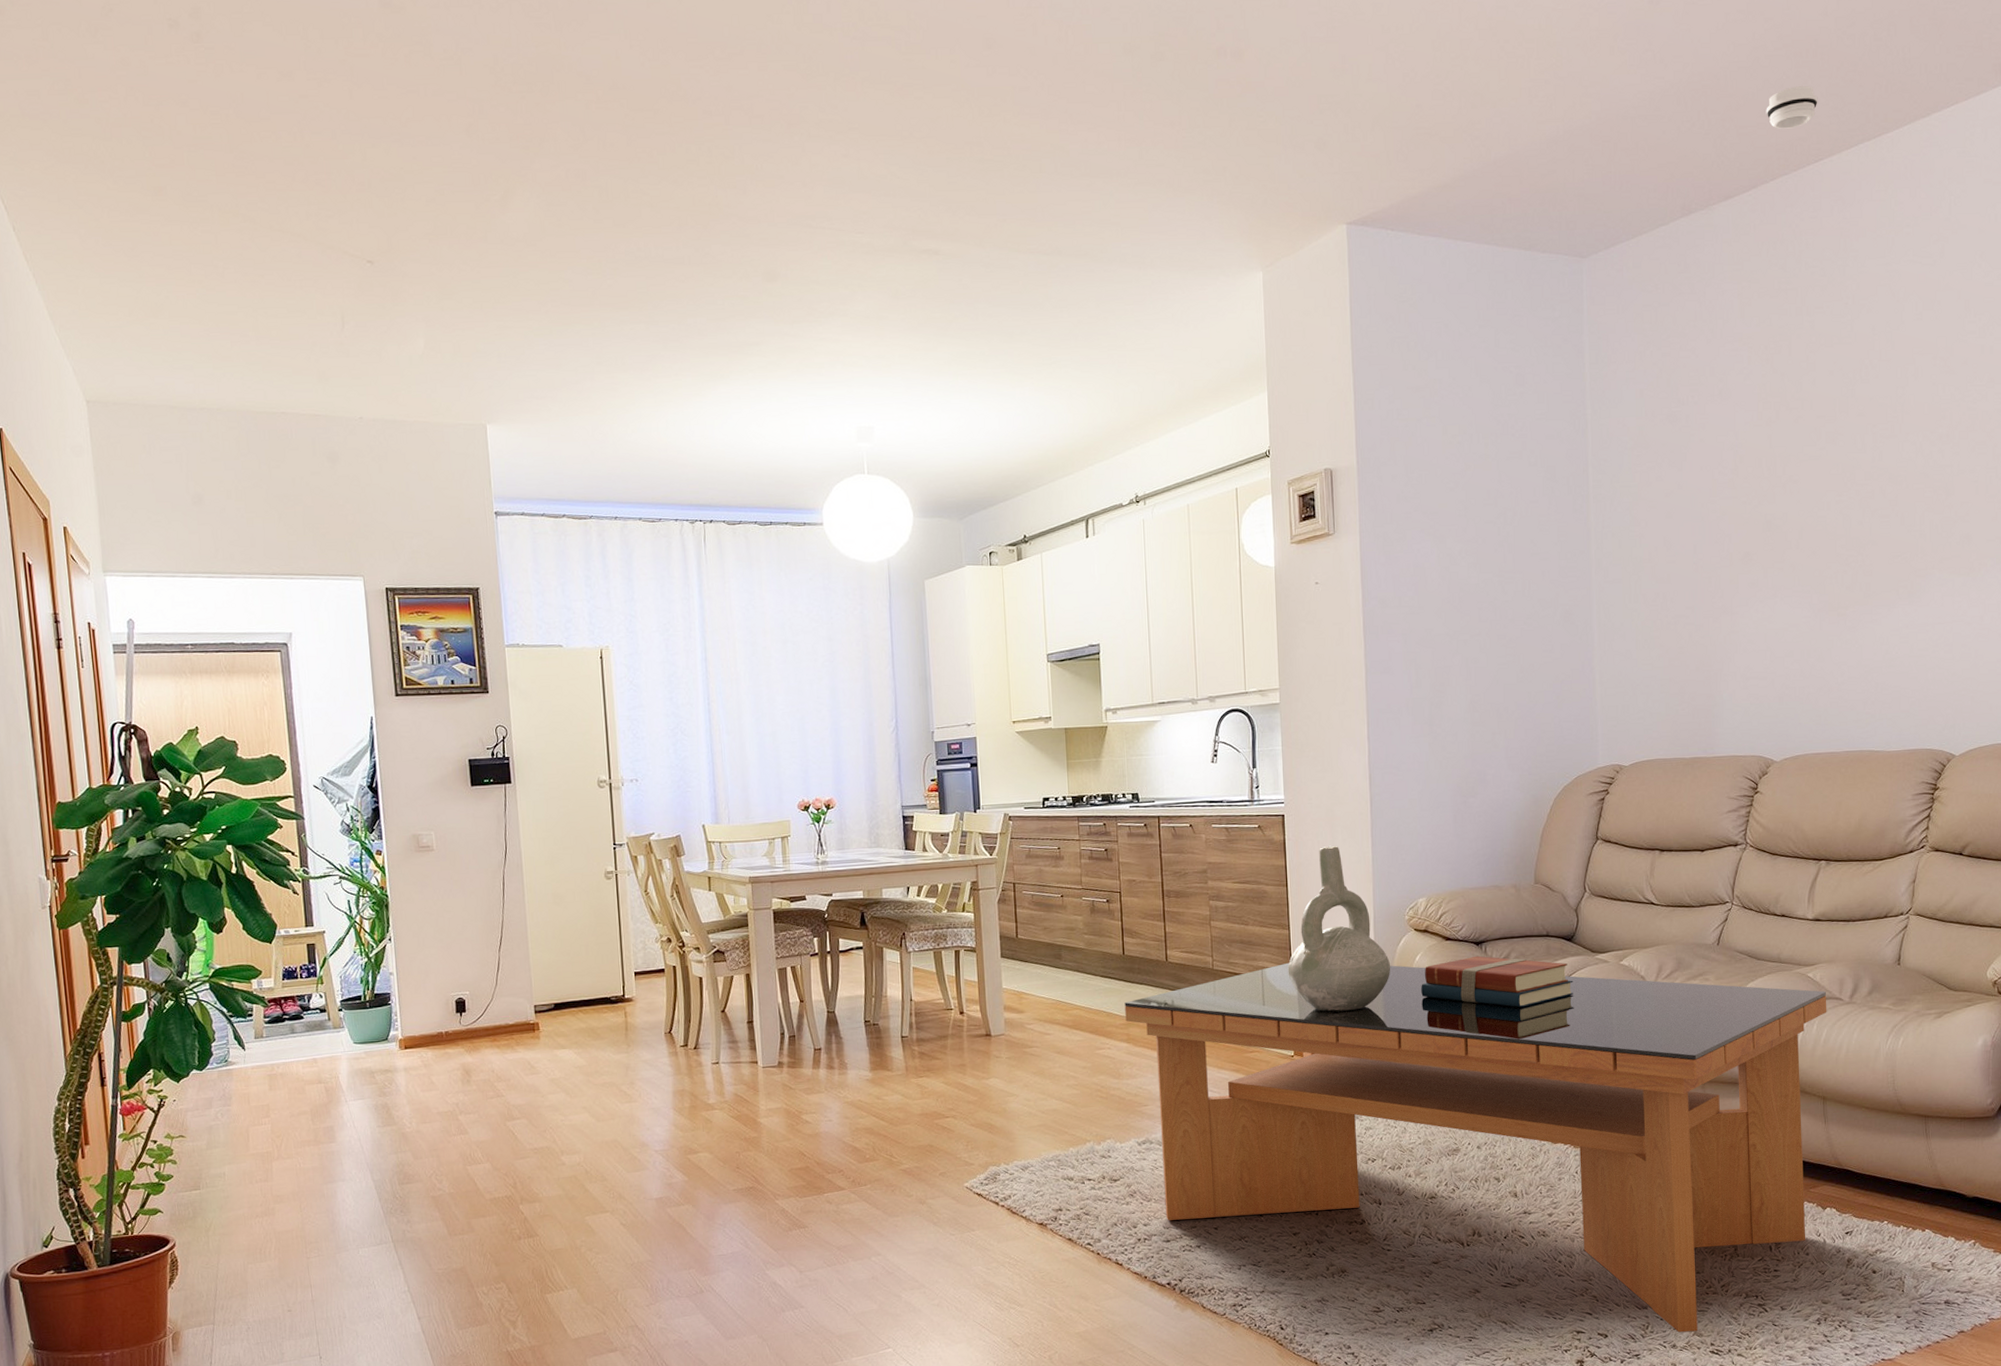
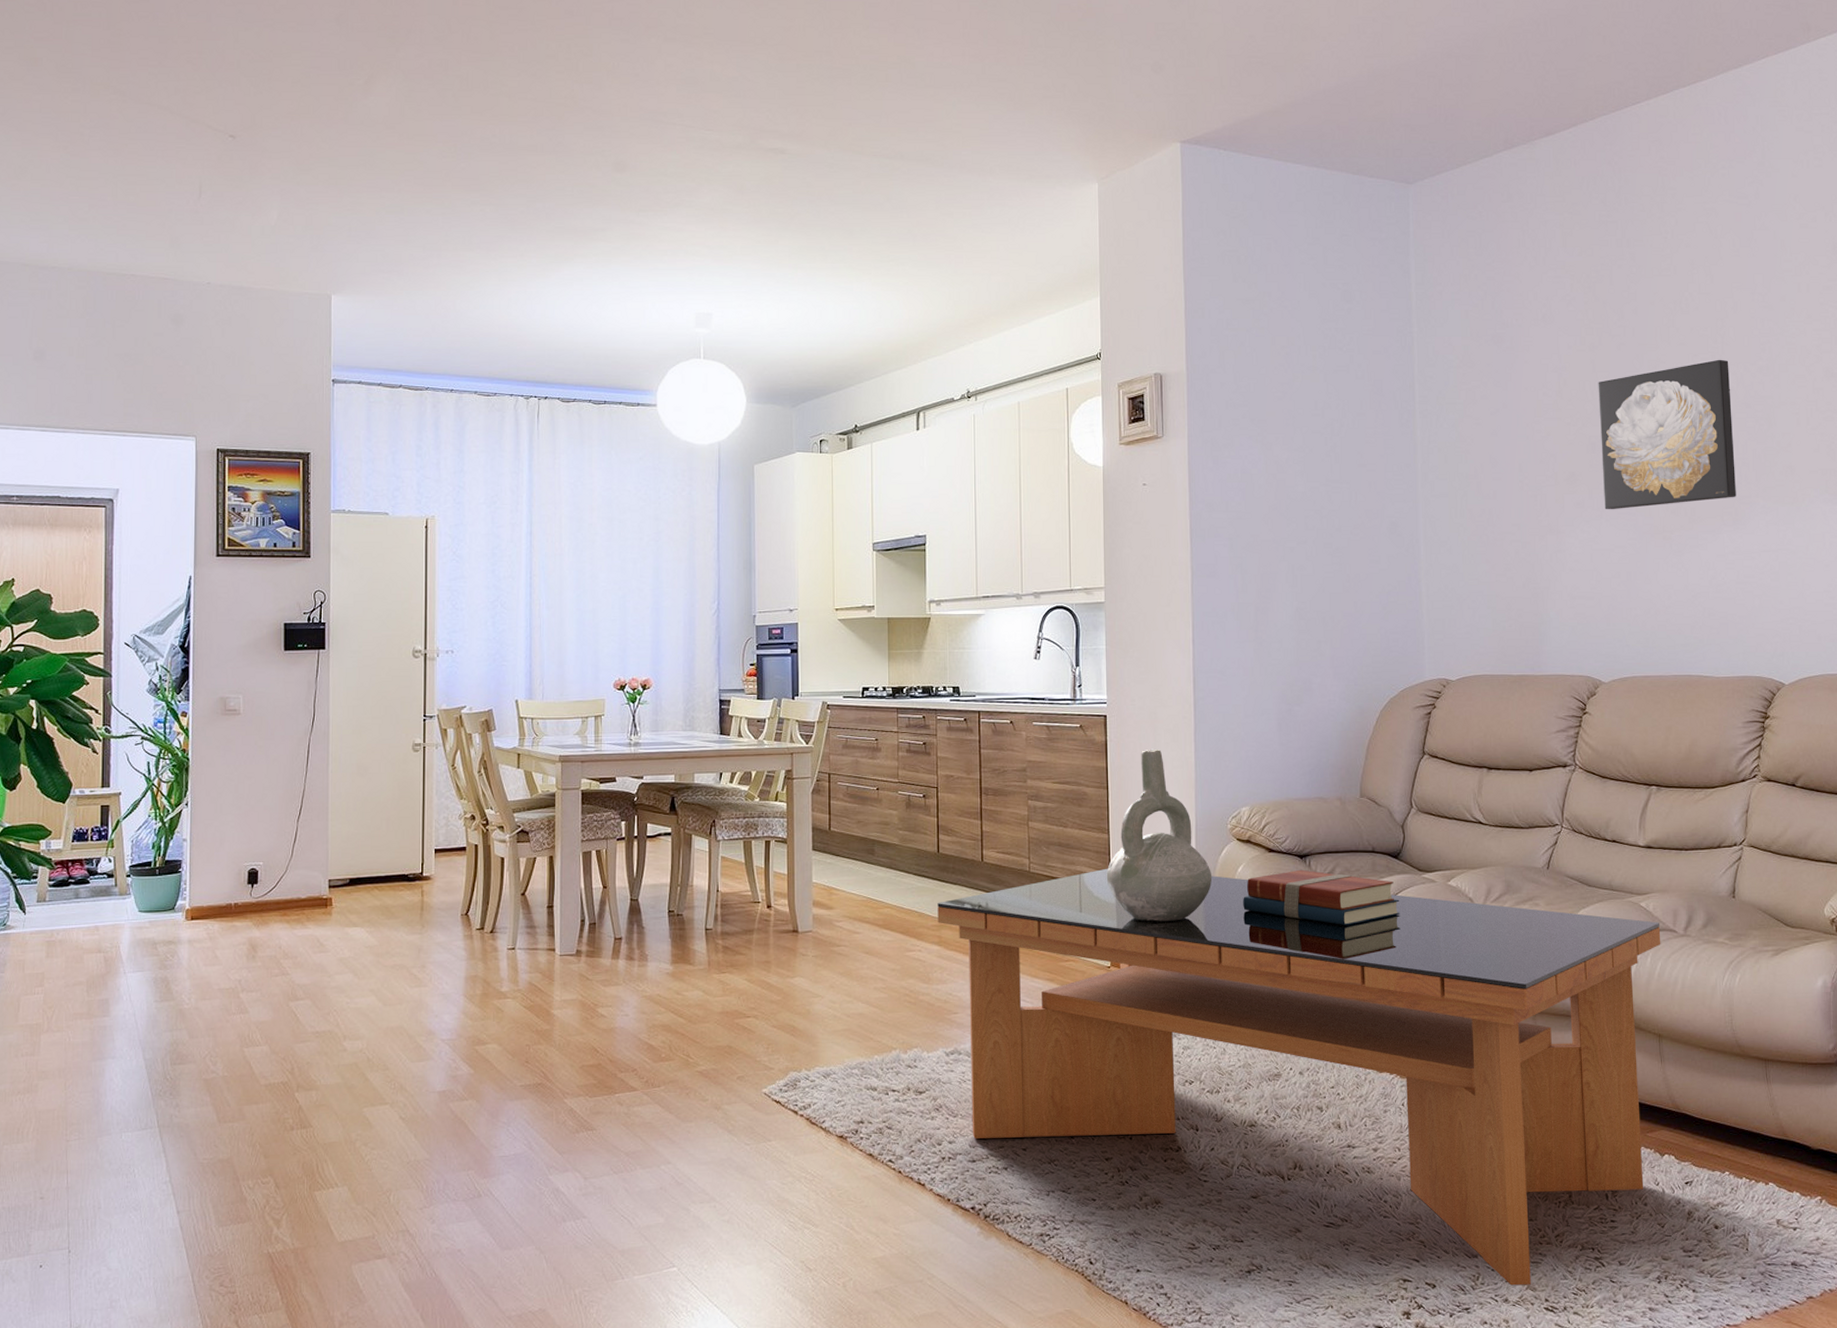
smoke detector: present [1766,86,1818,129] -> none [1584,35,1634,73]
wall art: none [1774,428,1912,589] -> present [1598,359,1736,510]

